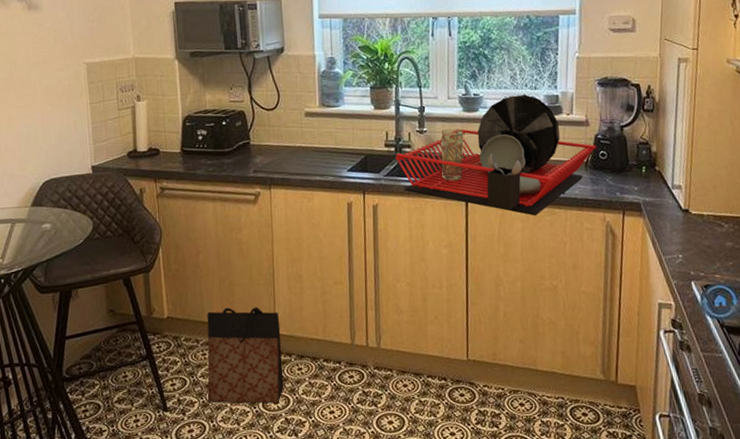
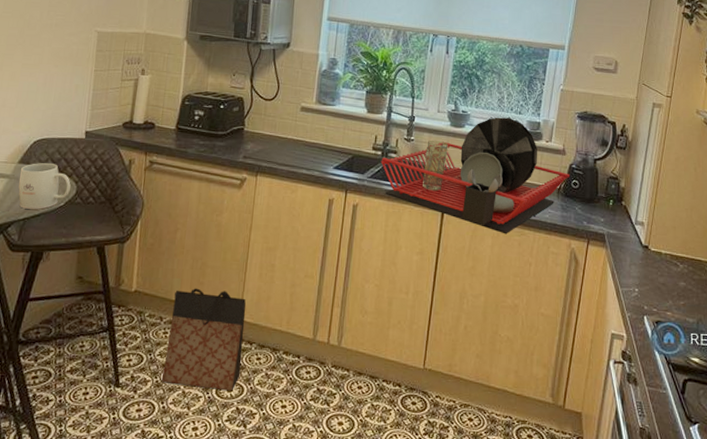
mug: none [34,202,87,251] -> present [18,163,71,210]

